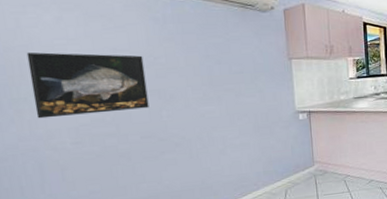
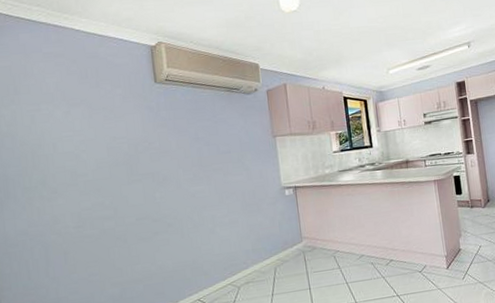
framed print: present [26,52,149,119] -> none [39,141,144,205]

